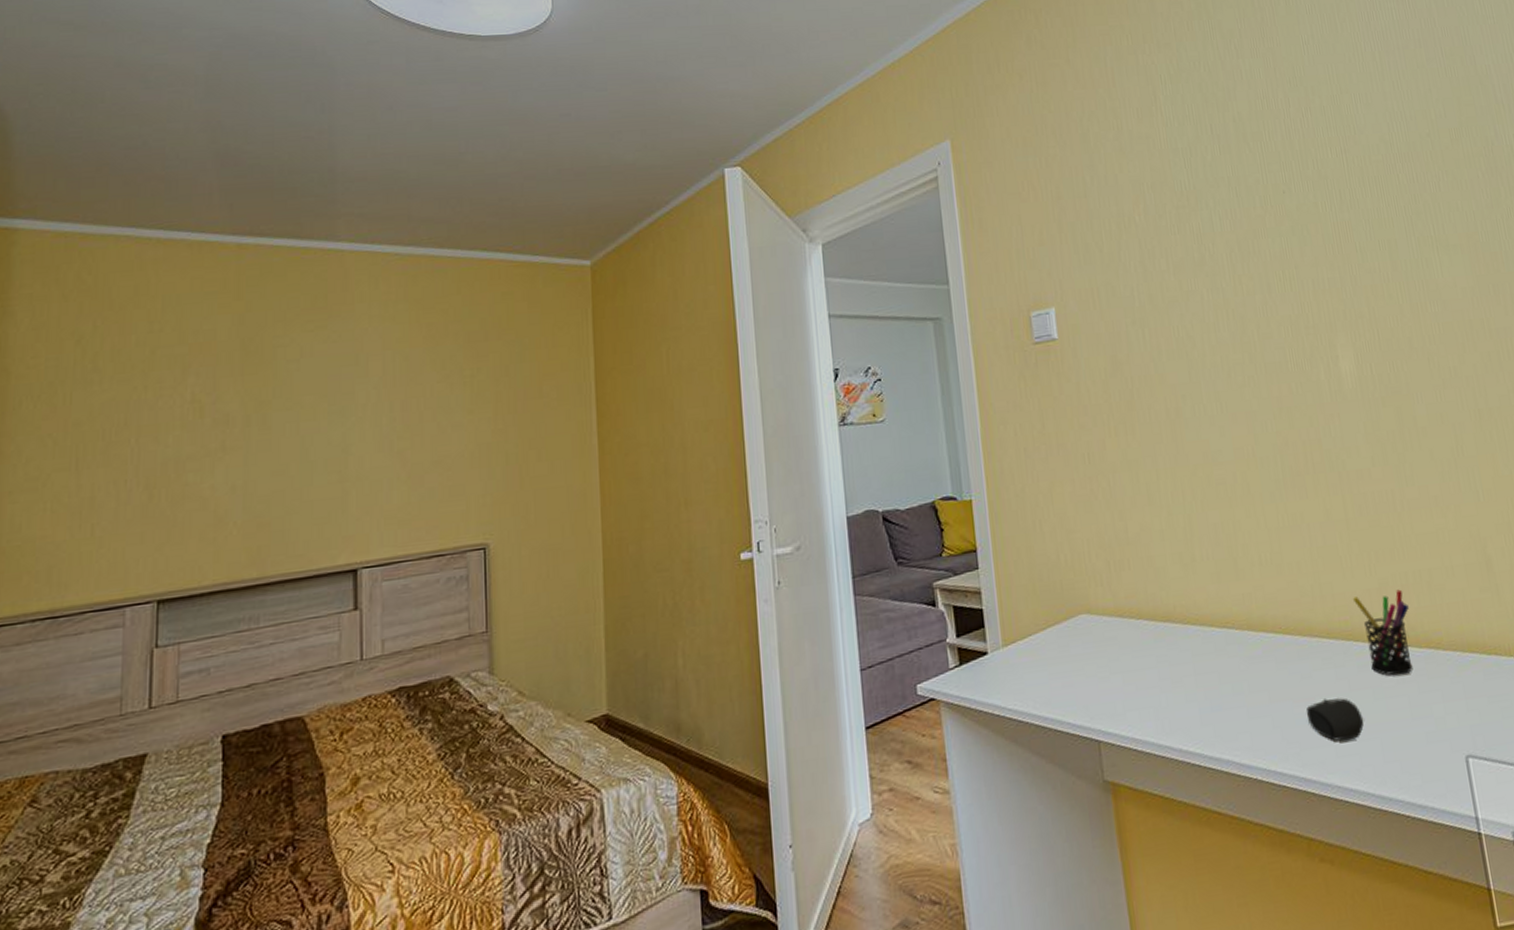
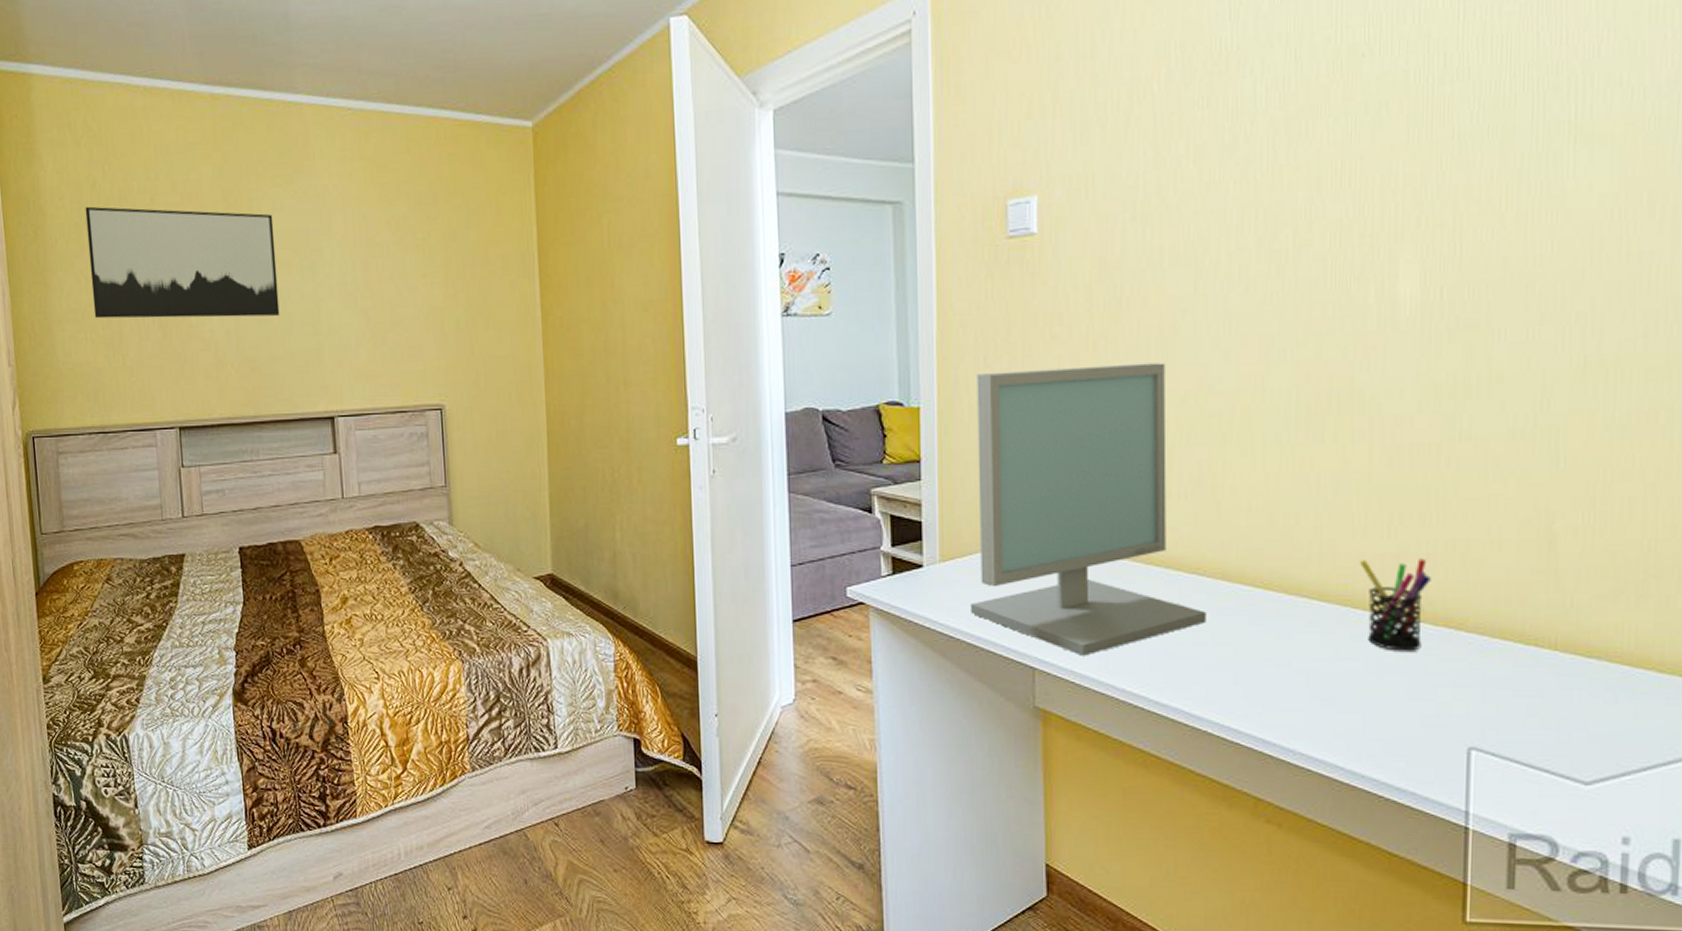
wall art: none [59,360,300,486] -> present [85,206,280,319]
computer monitor: none [1019,441,1241,722] -> present [971,363,1206,656]
mouse: present [1307,698,1363,741] -> none [1278,663,1345,710]

